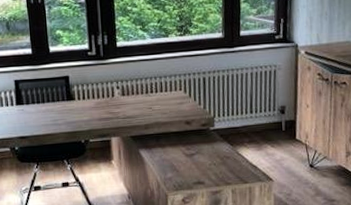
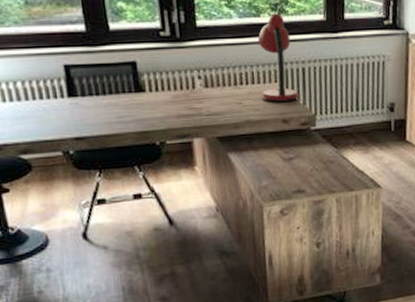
desk lamp: none [166,33,200,107] -> present [258,13,299,102]

